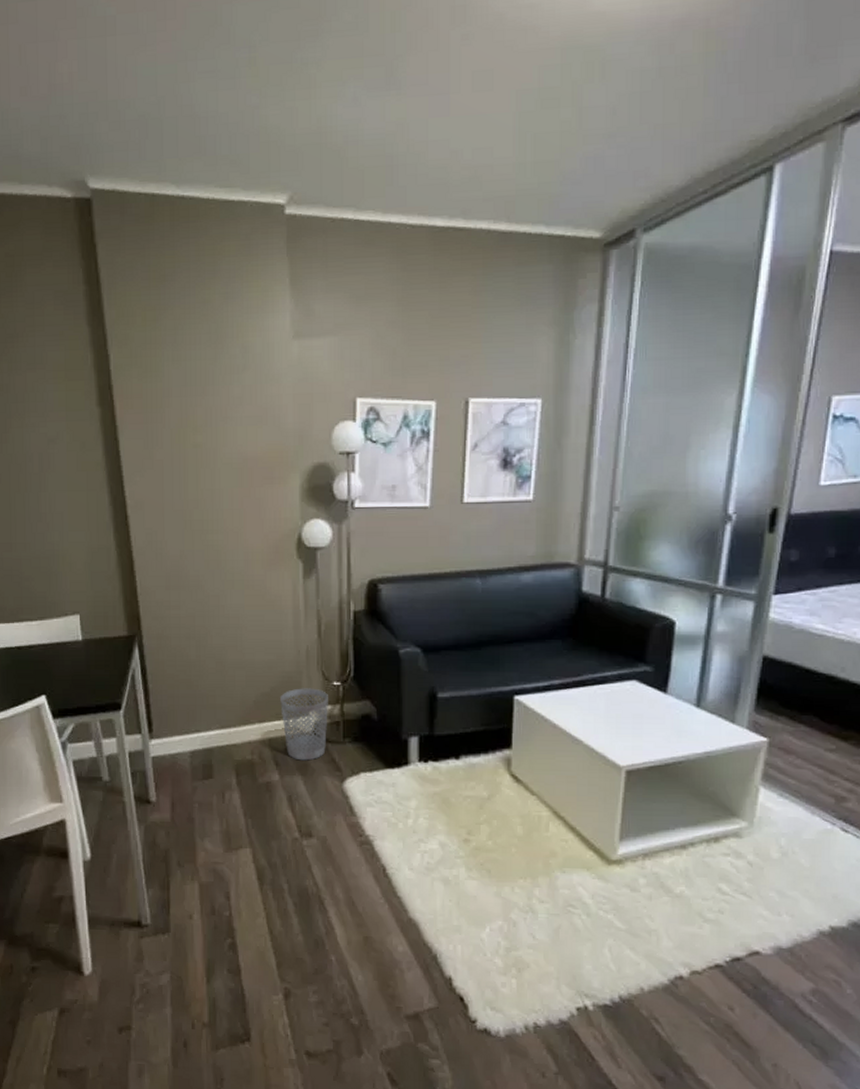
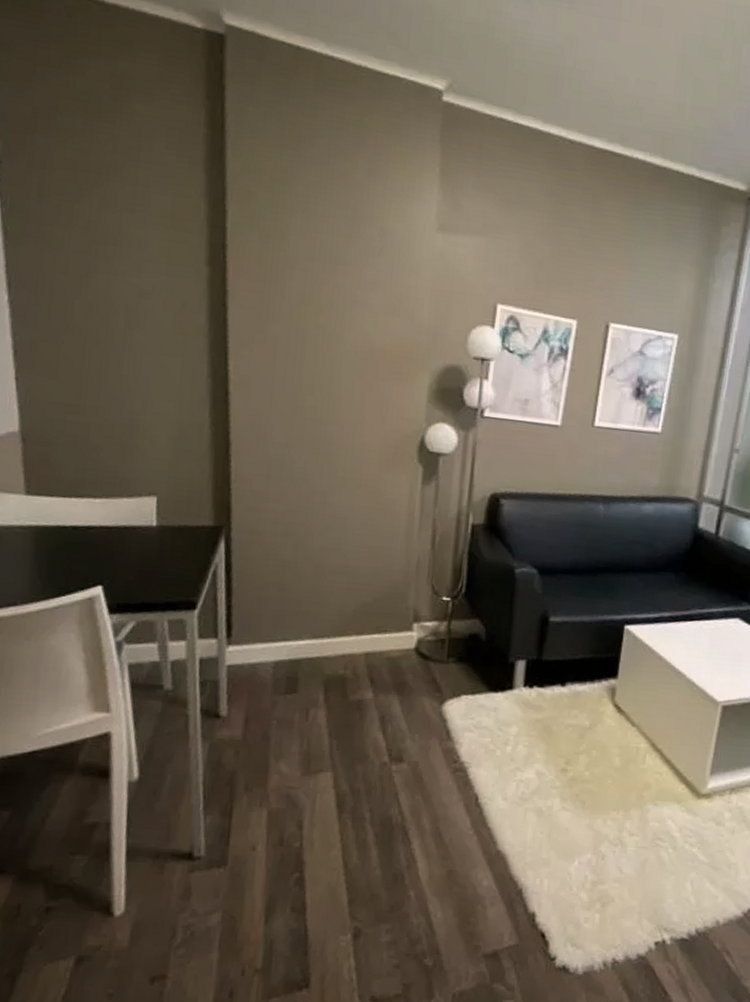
wastebasket: present [280,688,328,761] -> none [382,600,436,679]

